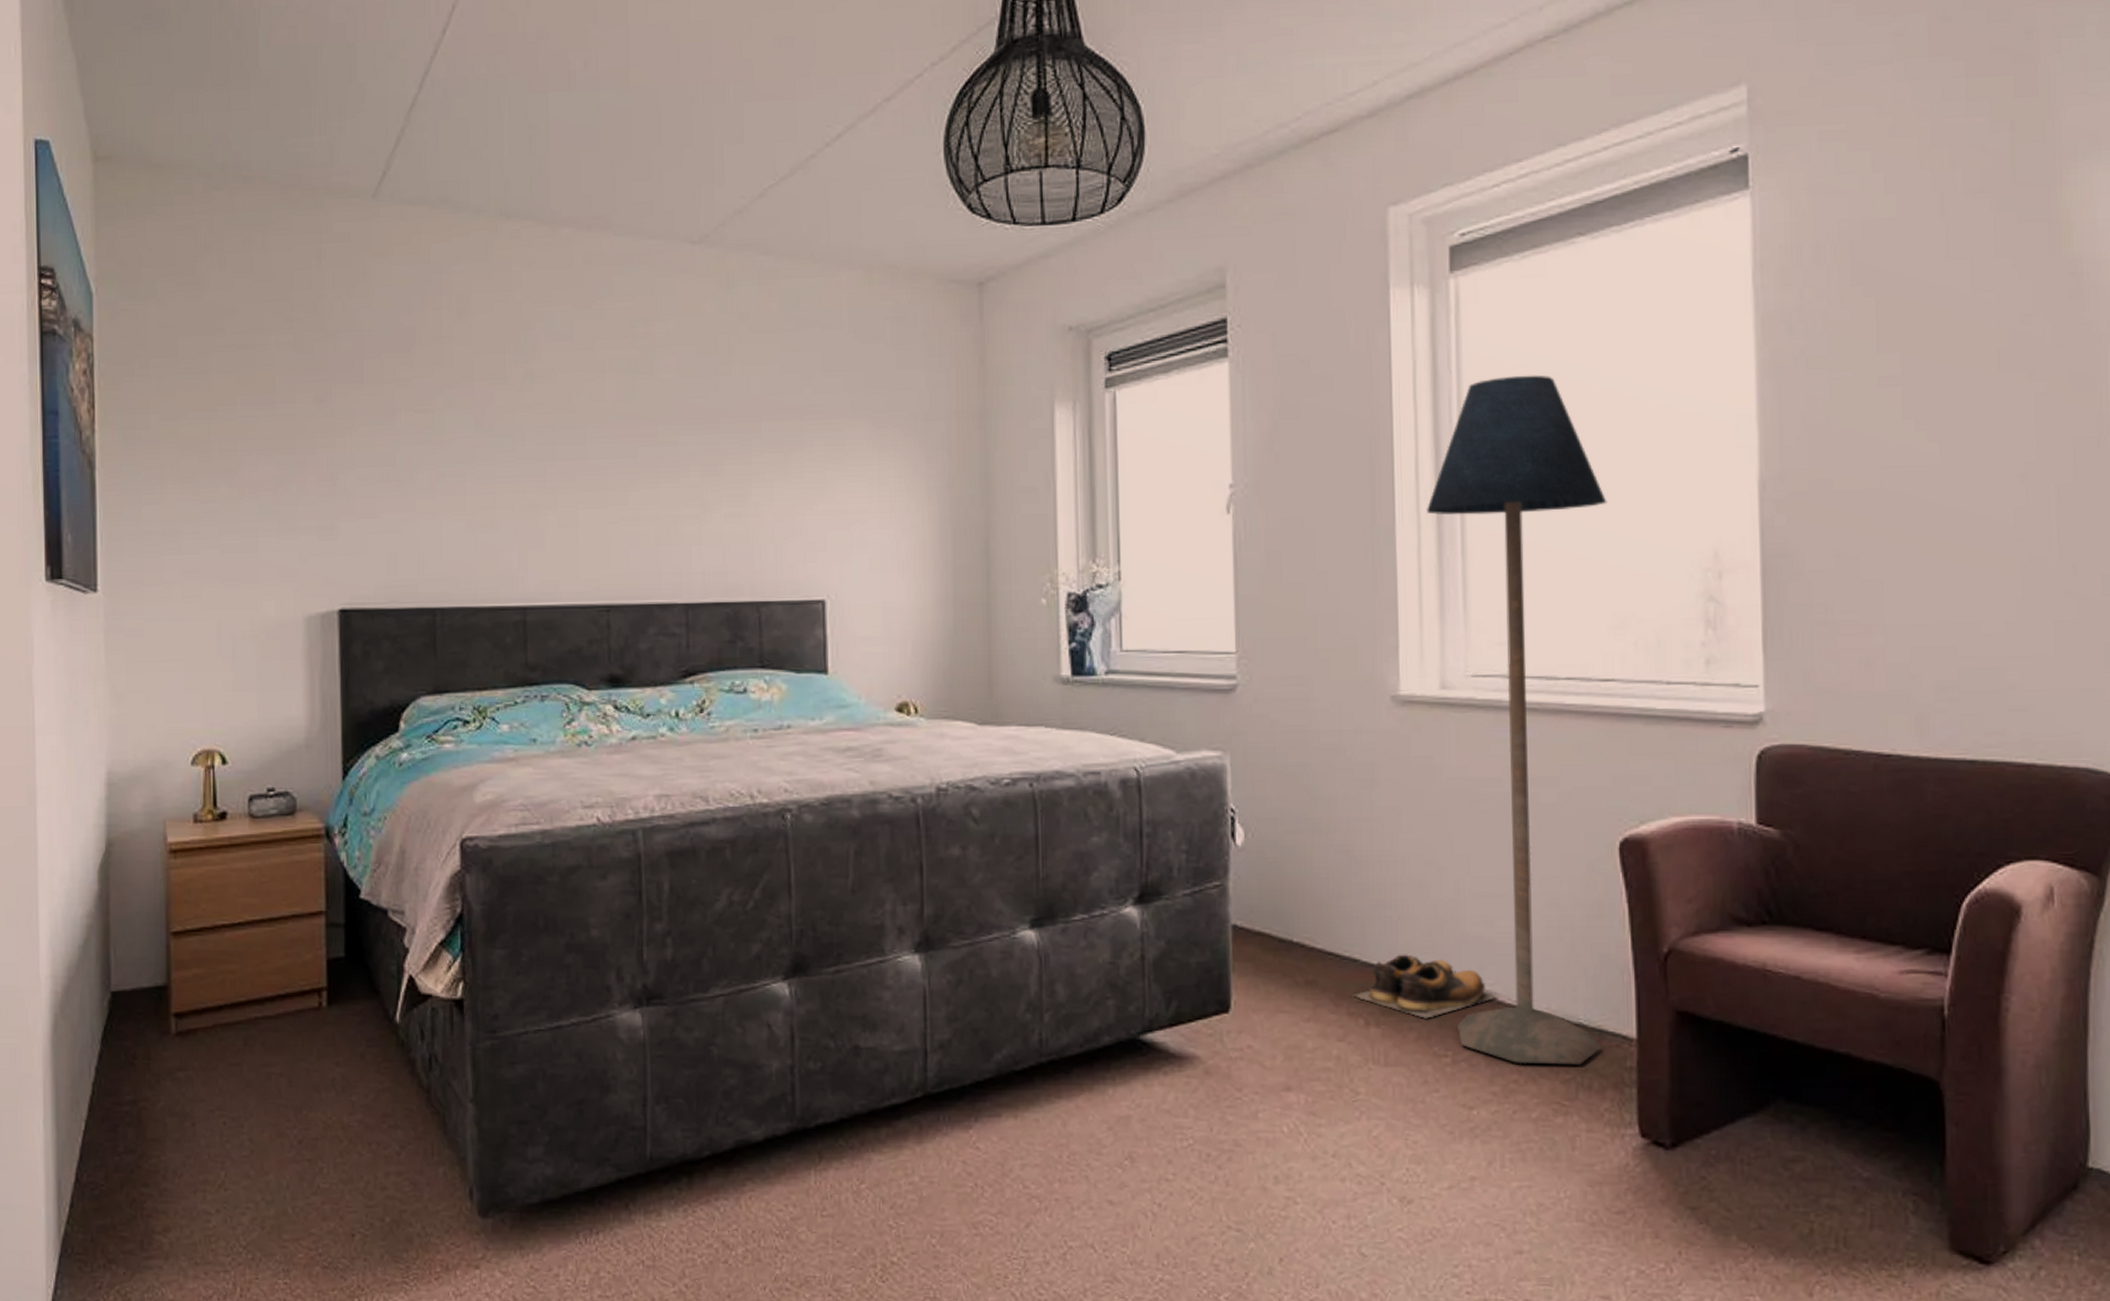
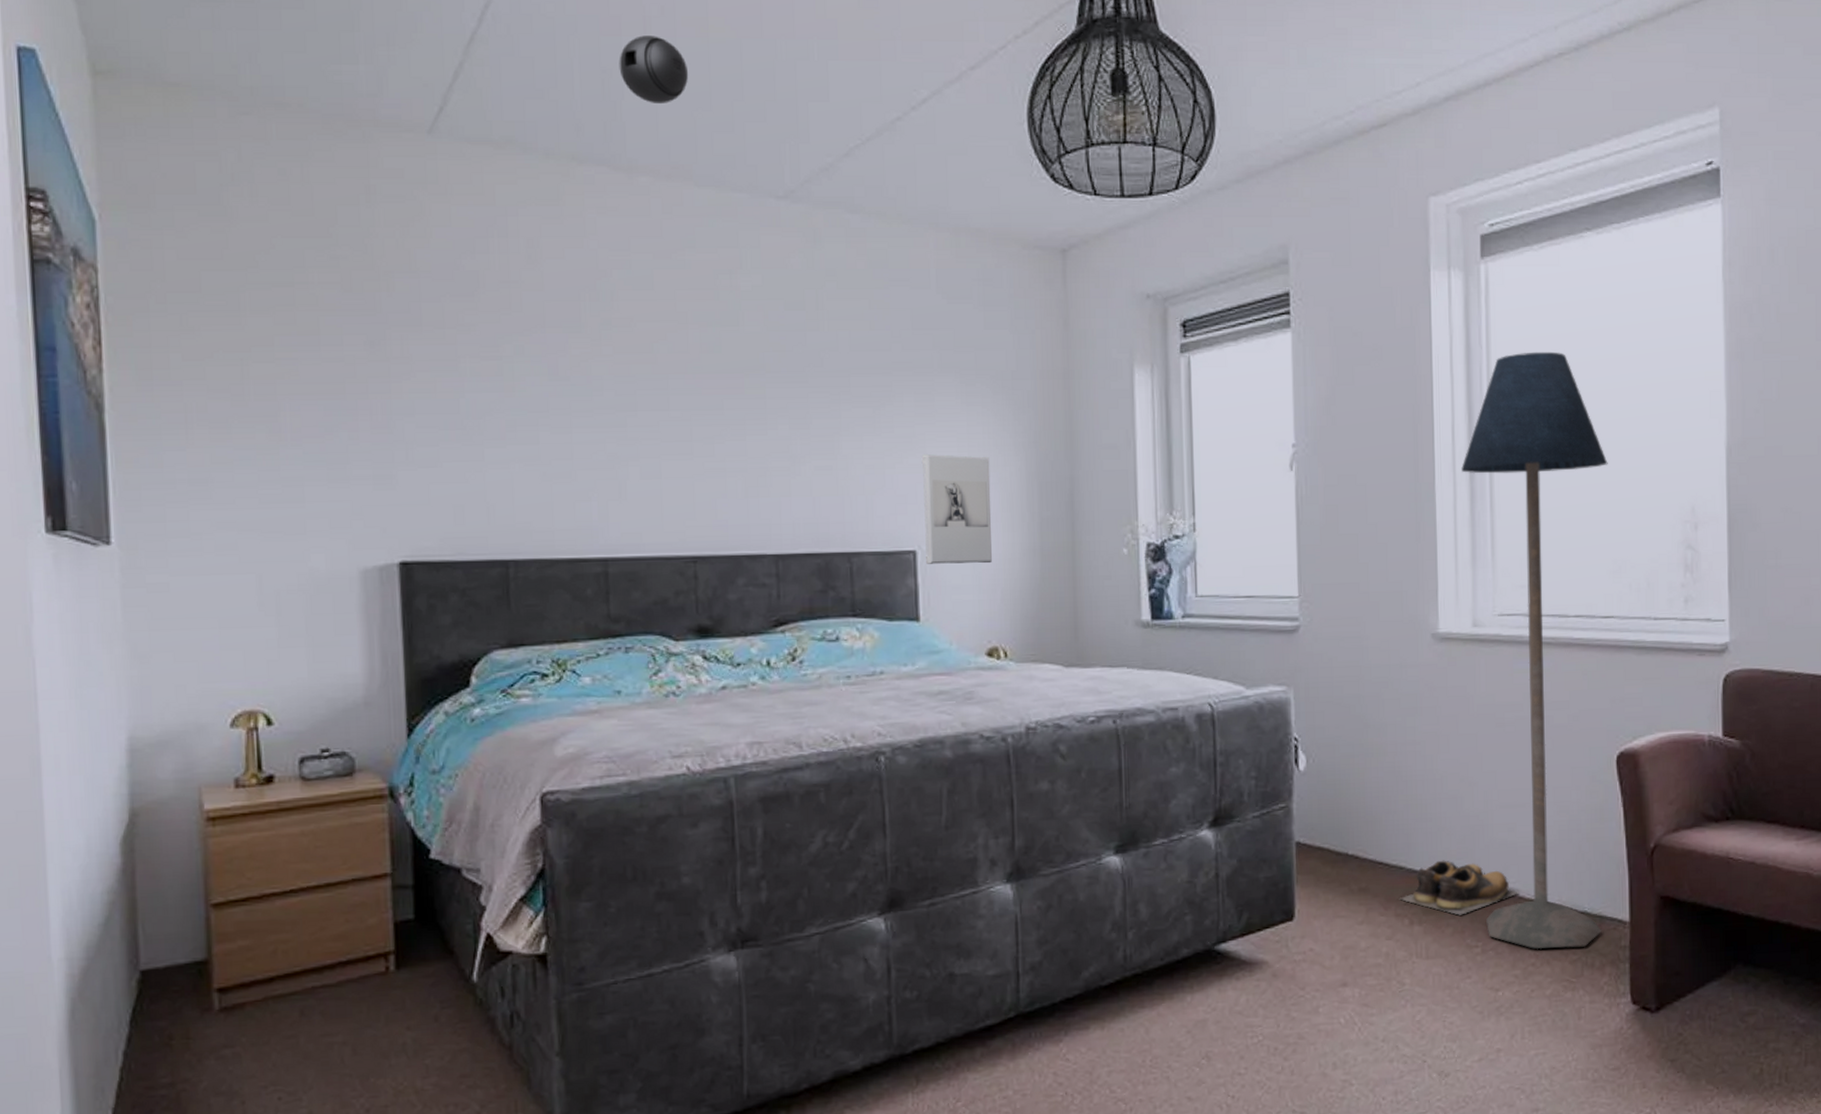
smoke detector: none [545,89,610,157] -> present [619,35,689,105]
wall sculpture: none [831,500,903,614] -> present [921,454,992,564]

